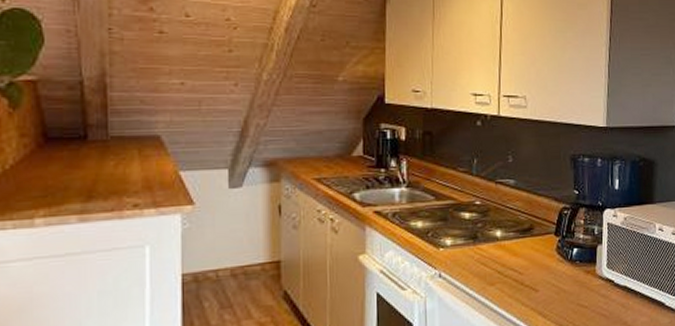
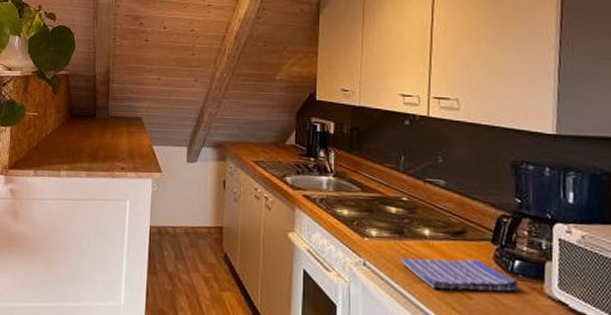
dish towel: none [474,253,577,289] -> present [400,257,520,292]

